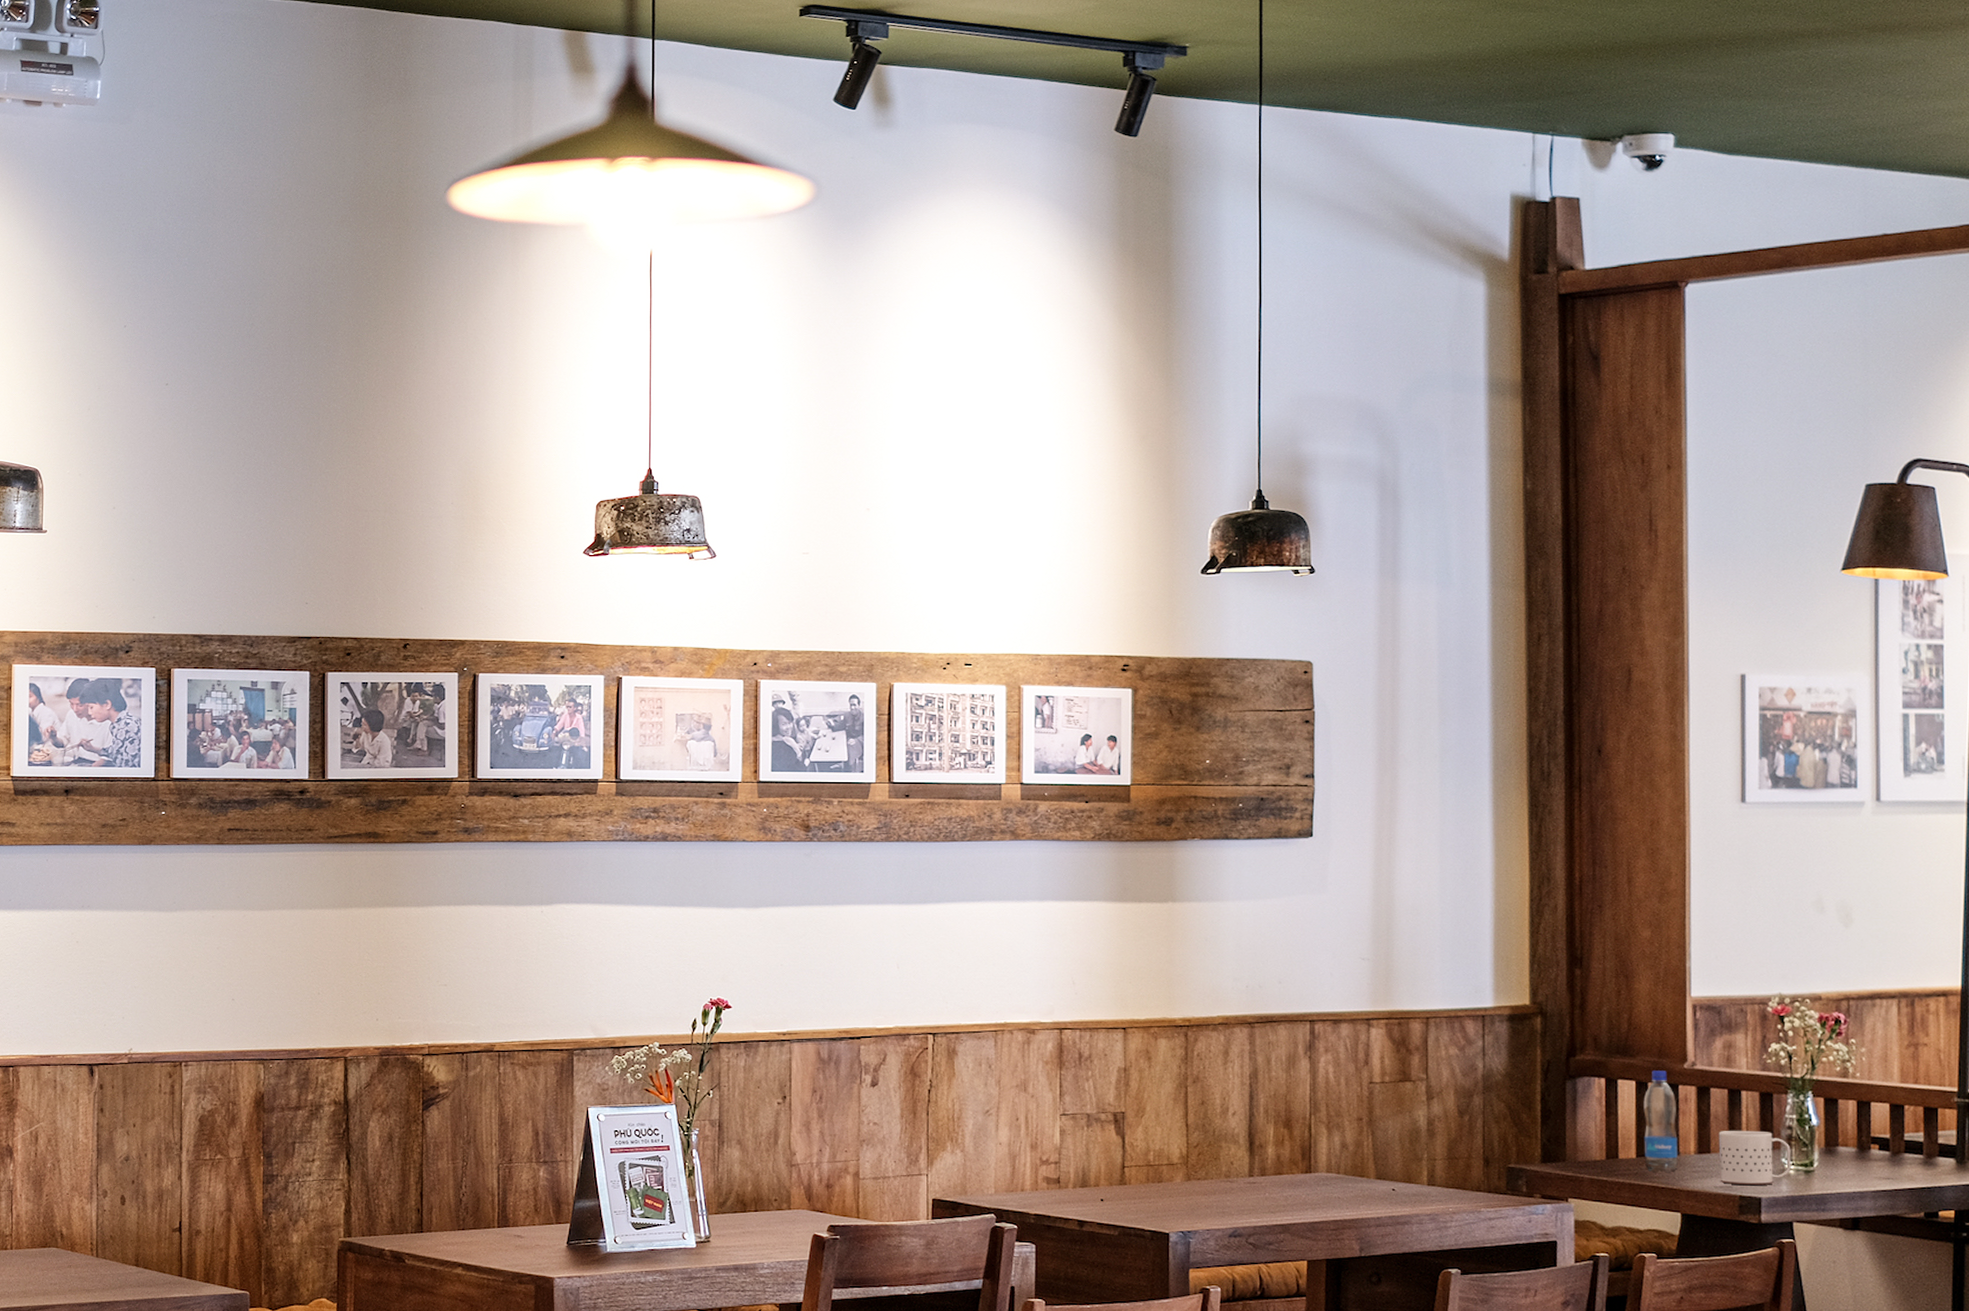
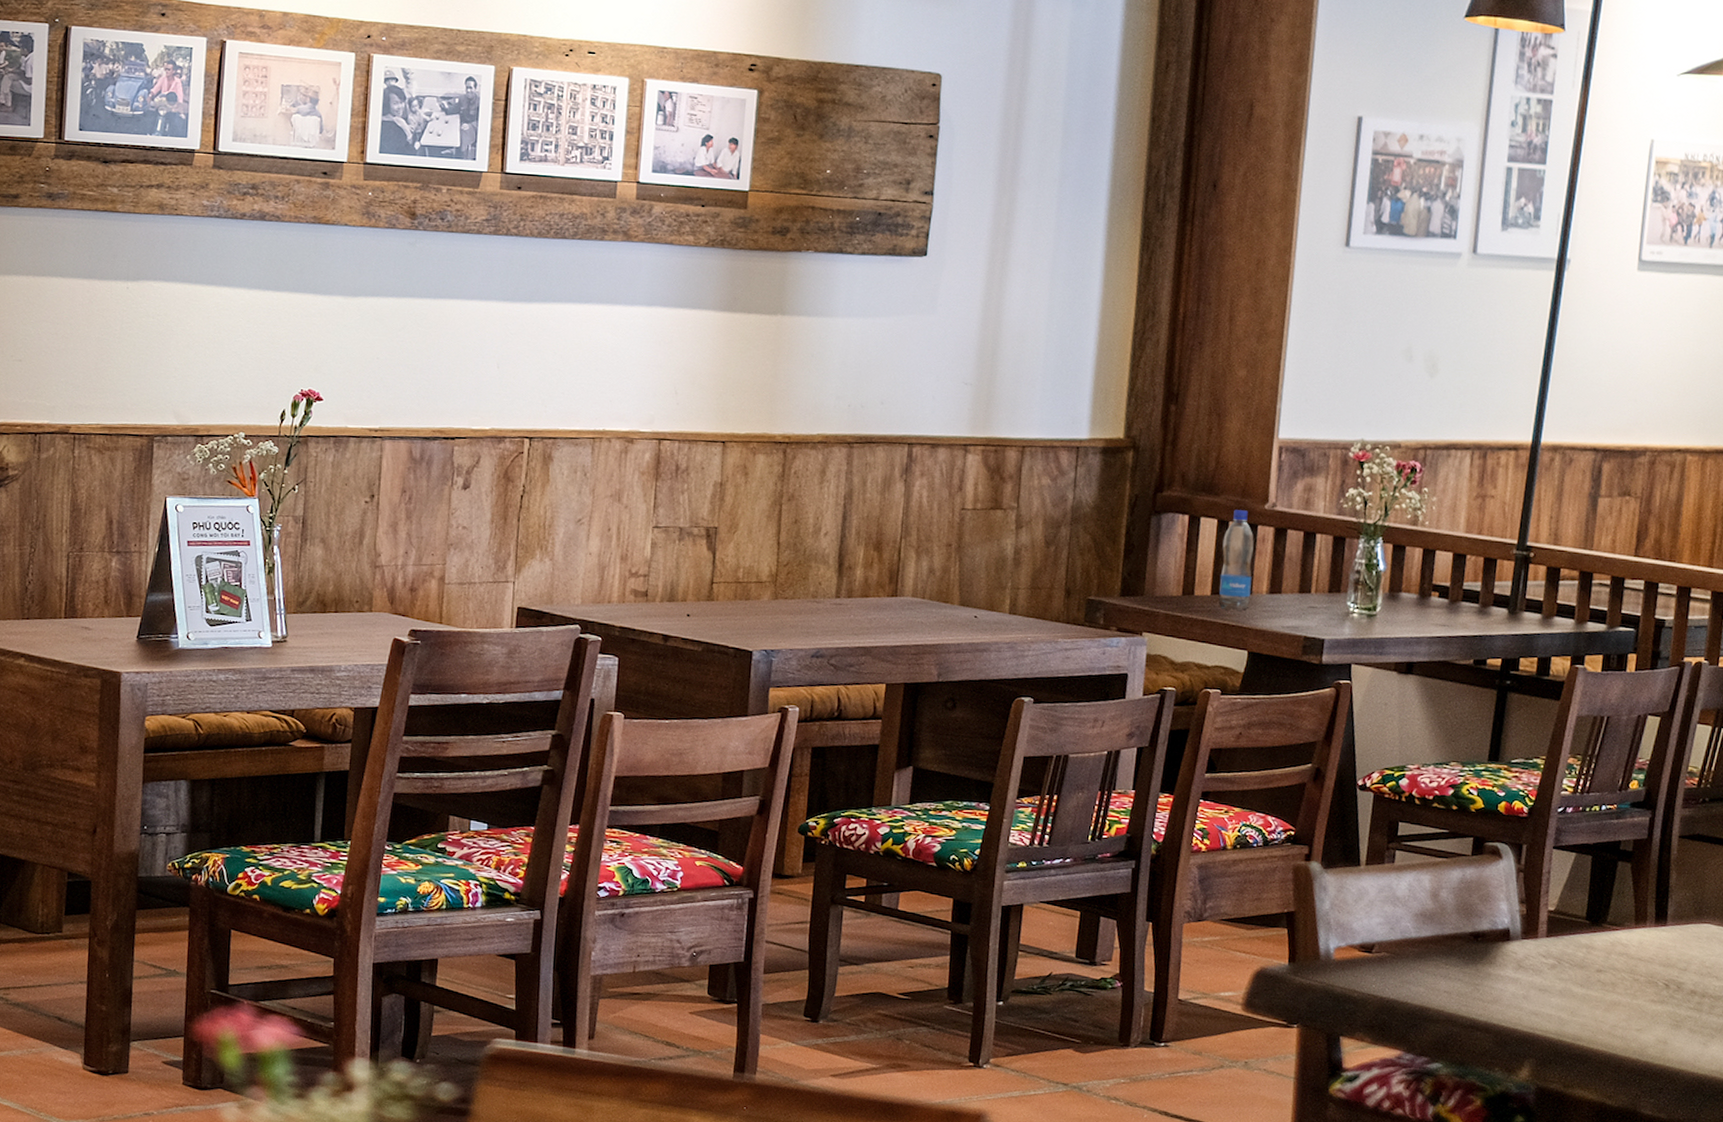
mug: present [1718,1130,1791,1186] -> none [1287,572,1357,628]

